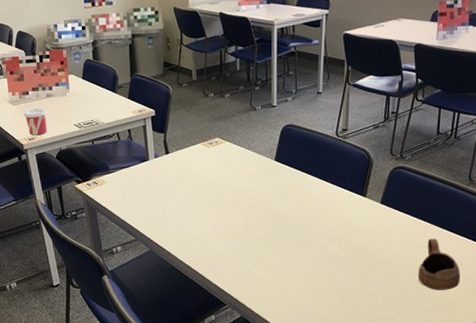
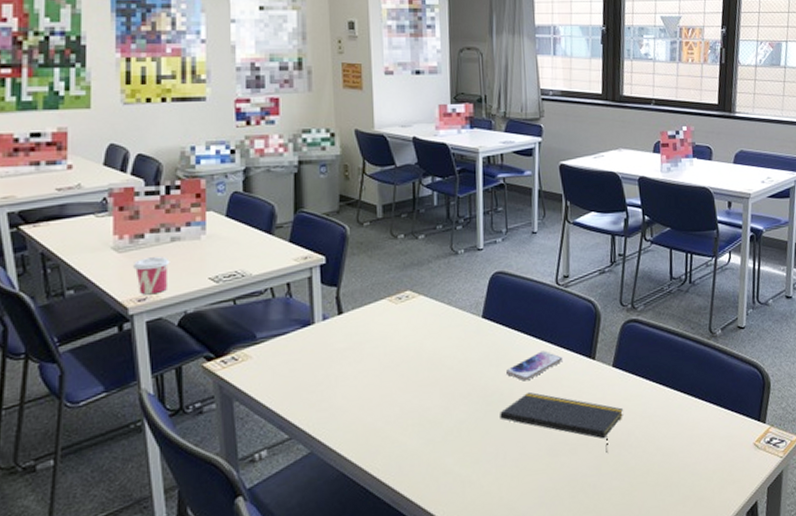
notepad: none [287,218,387,268] -> present [500,391,623,453]
smartphone: none [293,188,339,211] -> present [506,350,563,381]
cup: present [418,239,460,290] -> none [662,407,712,476]

